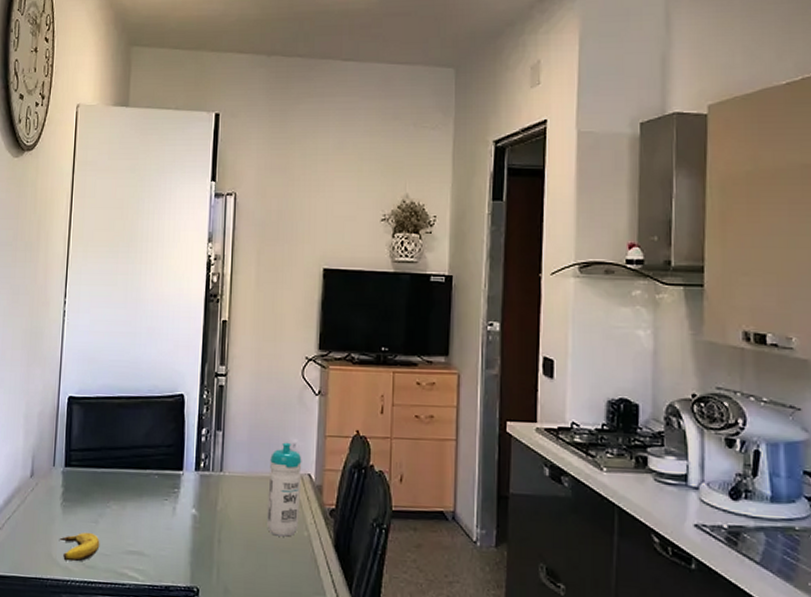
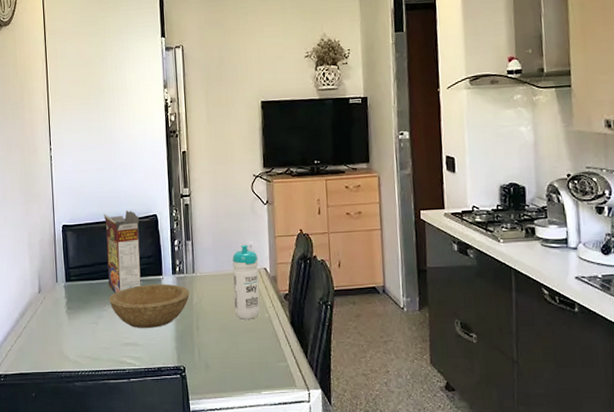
banana: present [59,532,100,562] -> none [67,331,102,356]
bowl: none [114,479,214,535] -> present [109,283,190,328]
cereal box: none [116,385,162,487] -> present [103,210,141,293]

